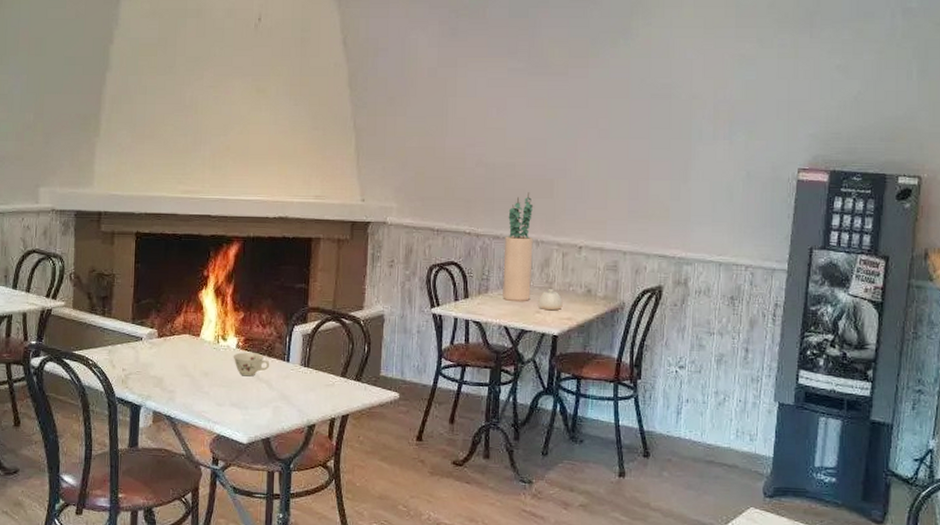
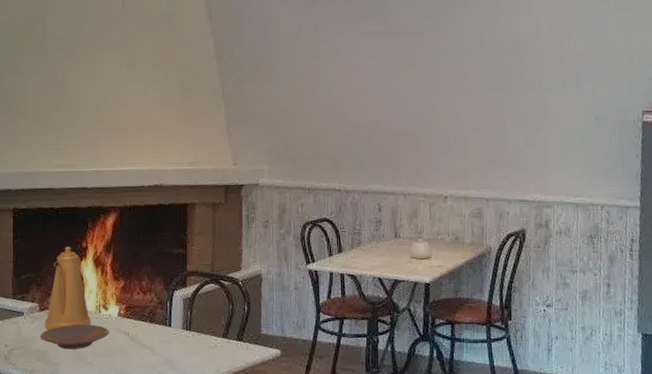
saucer: none [157,353,228,378] -> present [39,324,110,350]
coffee pot: none [162,274,209,356] -> present [44,247,91,329]
teacup: present [233,352,270,377] -> none [115,320,152,344]
vase: present [503,192,534,302] -> none [373,147,402,254]

